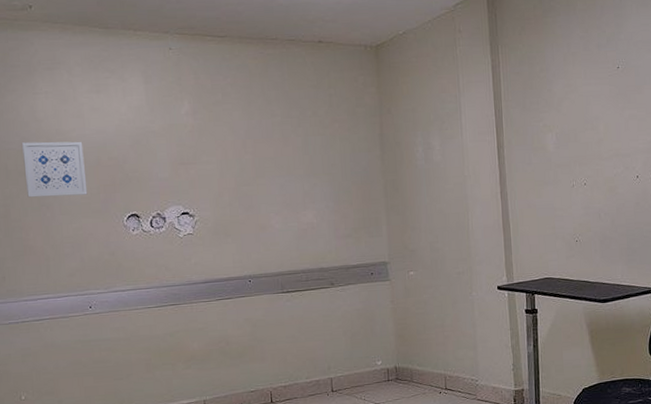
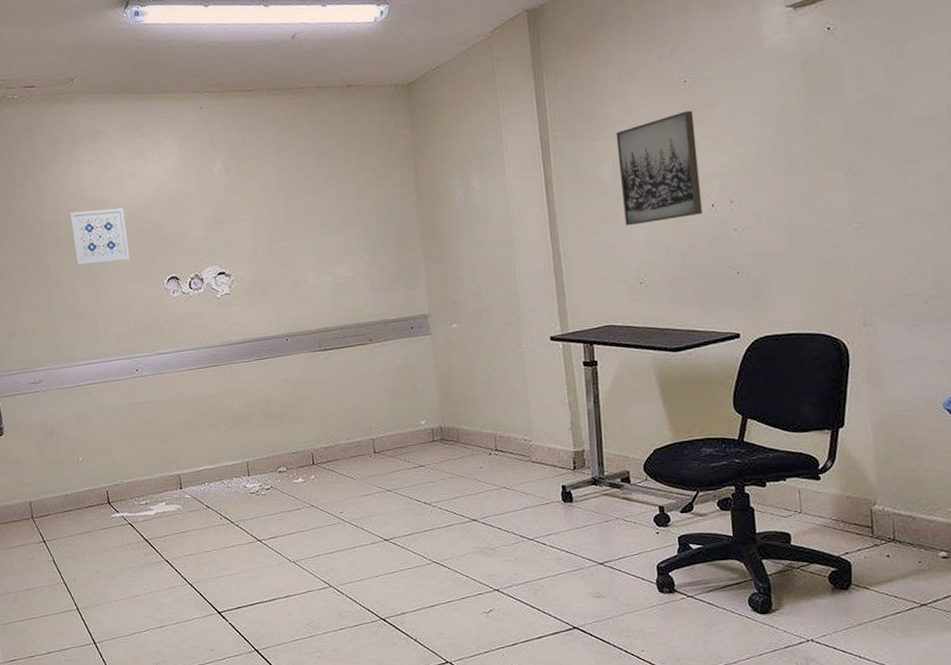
wall art: none [559,93,629,190] -> present [616,110,703,226]

